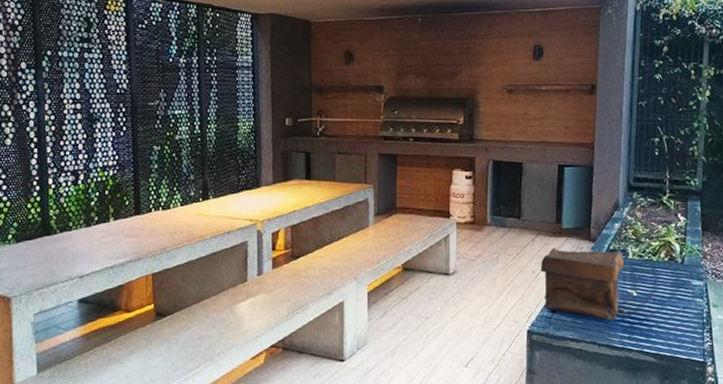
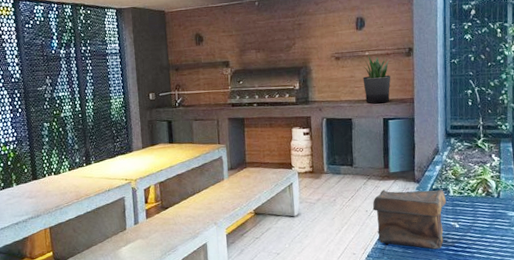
planter: none [537,89,570,147] -> present [363,54,391,104]

